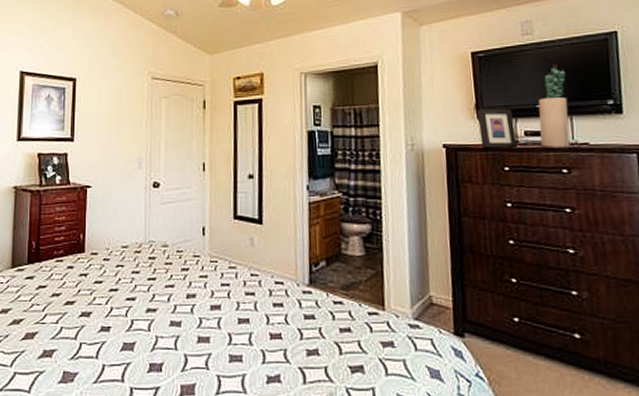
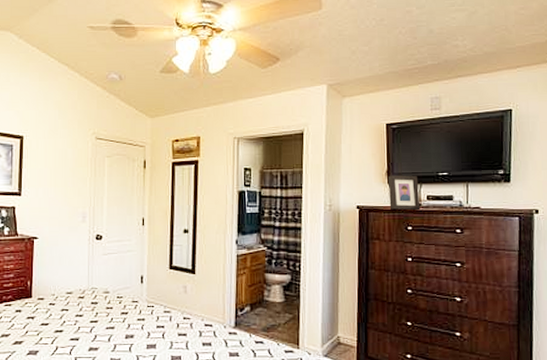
vase: present [538,64,570,150] -> none [440,137,466,212]

